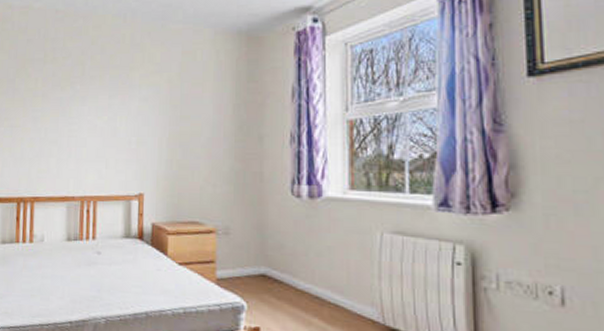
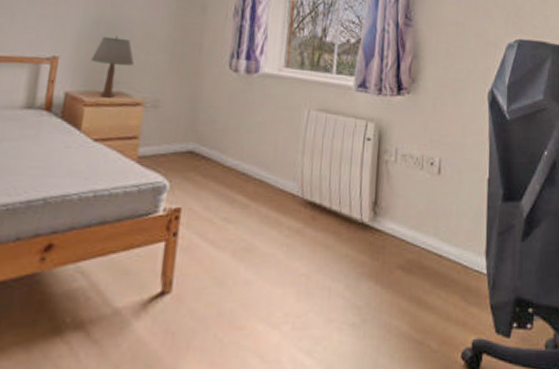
table lamp: none [168,172,204,227] -> present [90,36,134,98]

